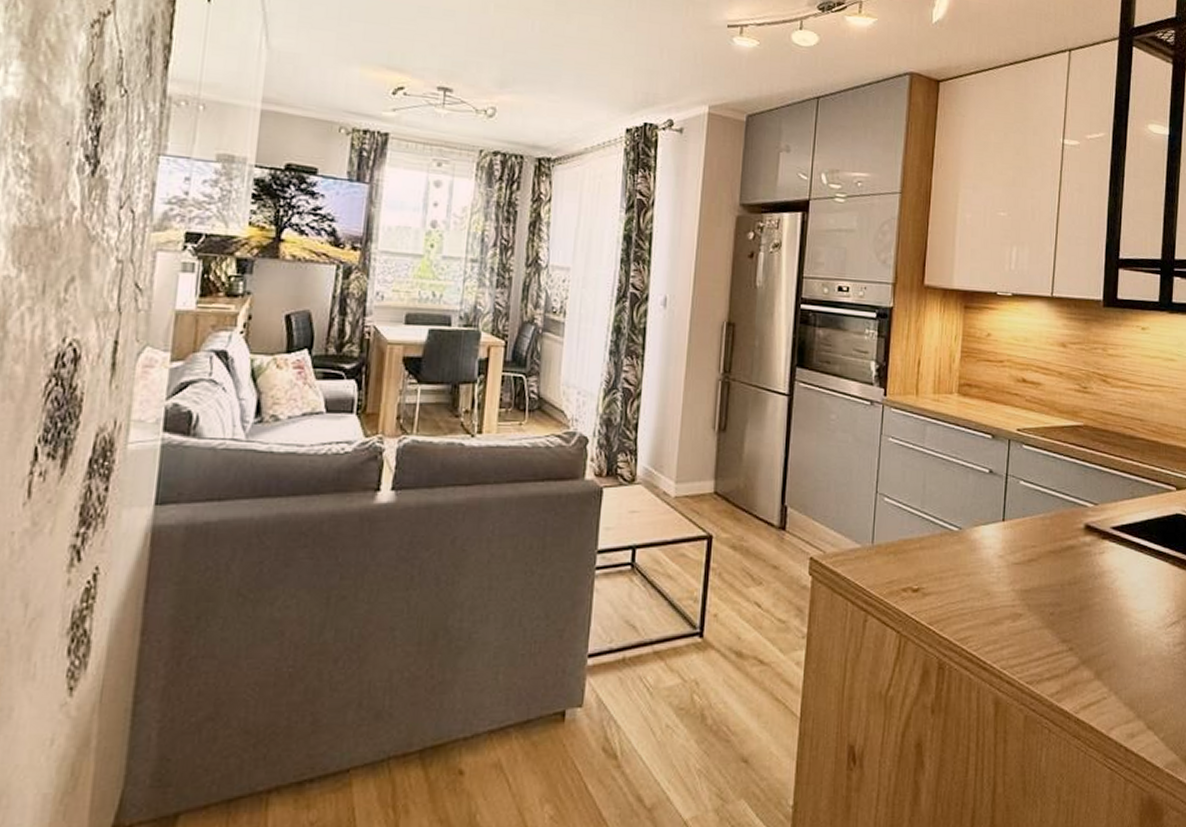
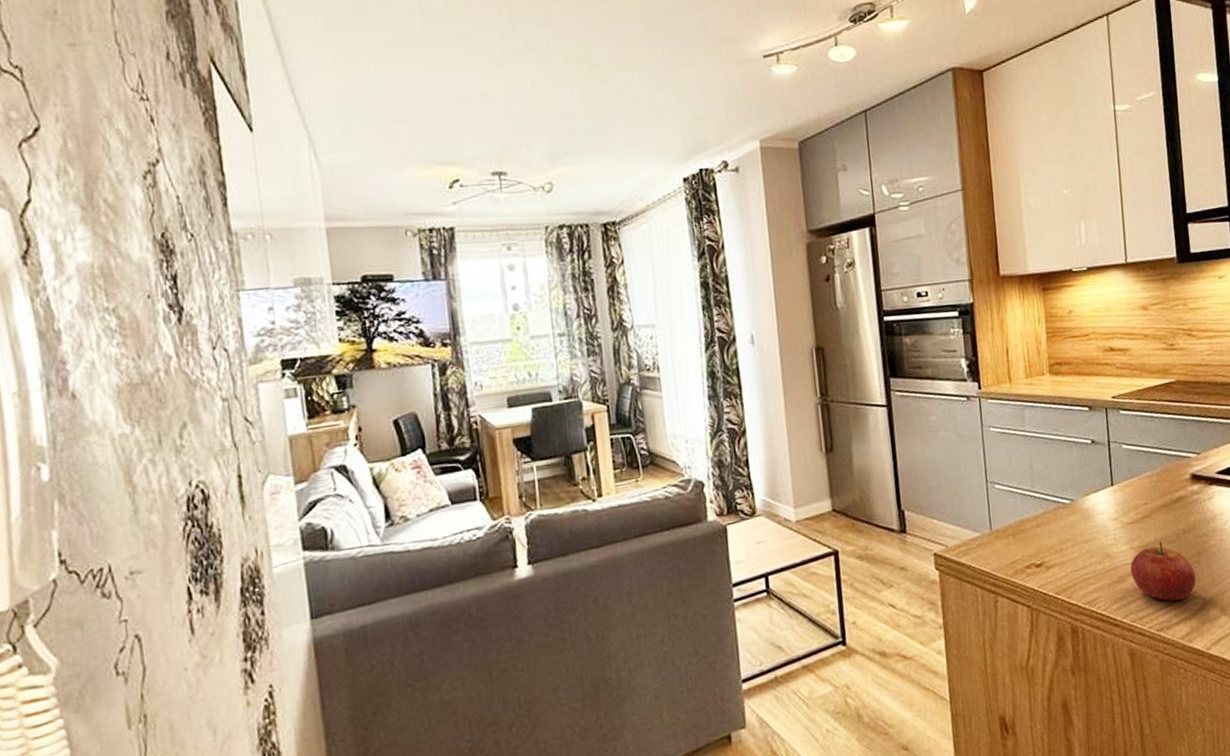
apple: none [1008,589,1075,655] -> present [1130,541,1197,601]

